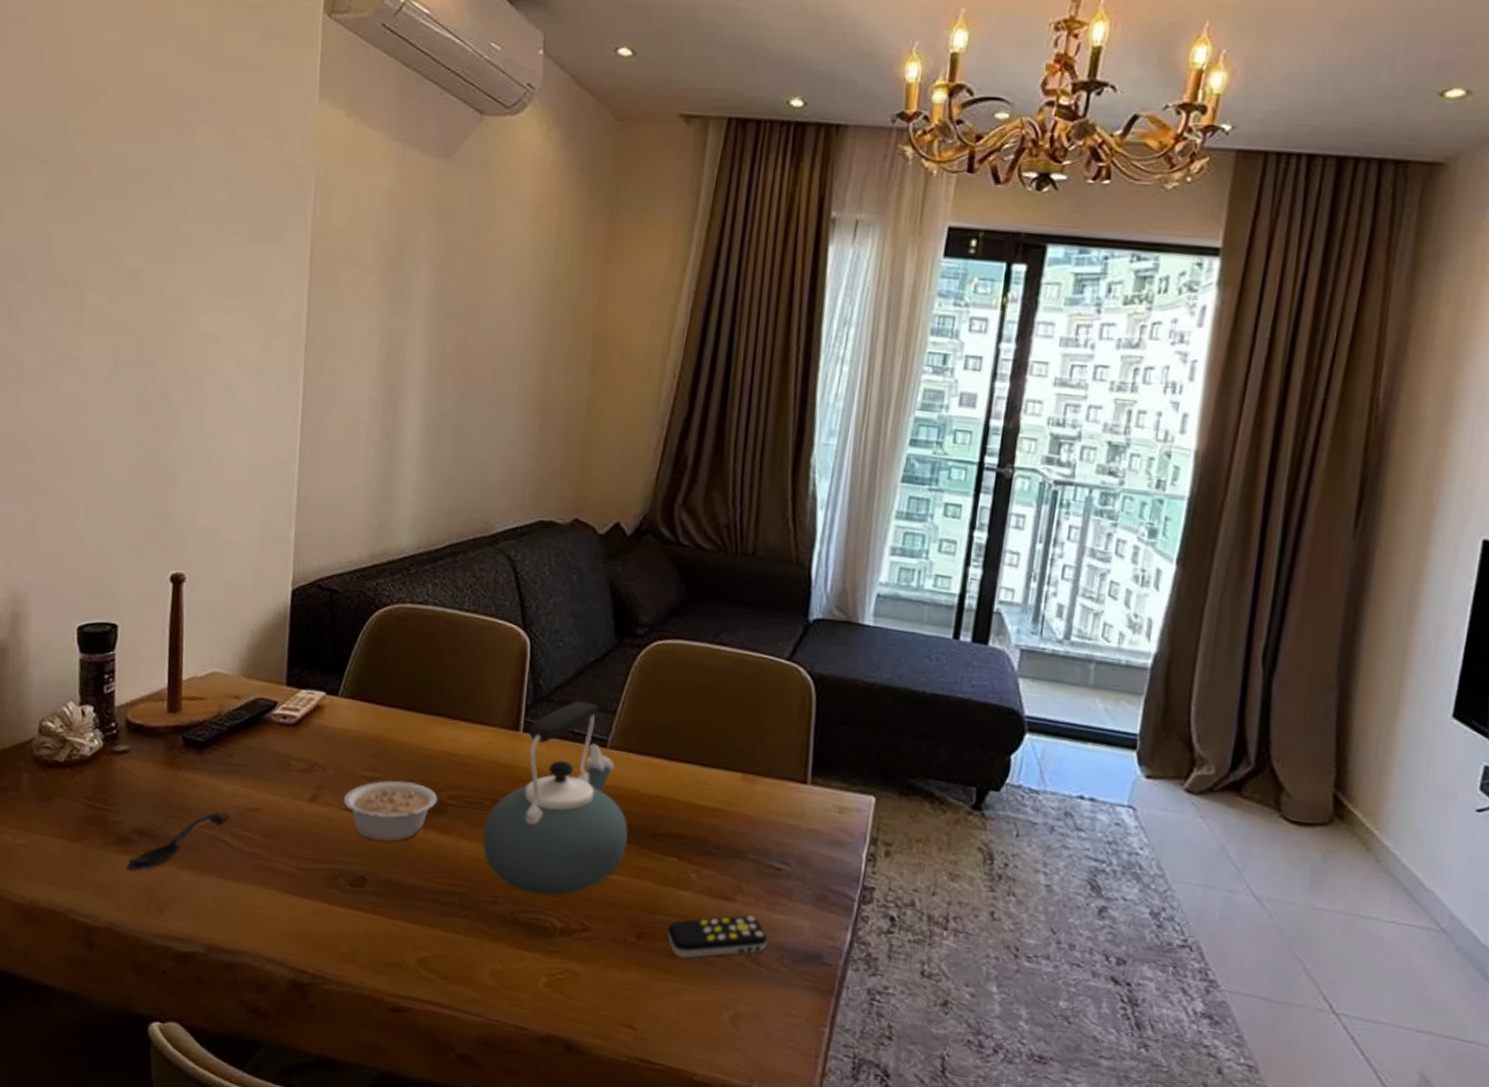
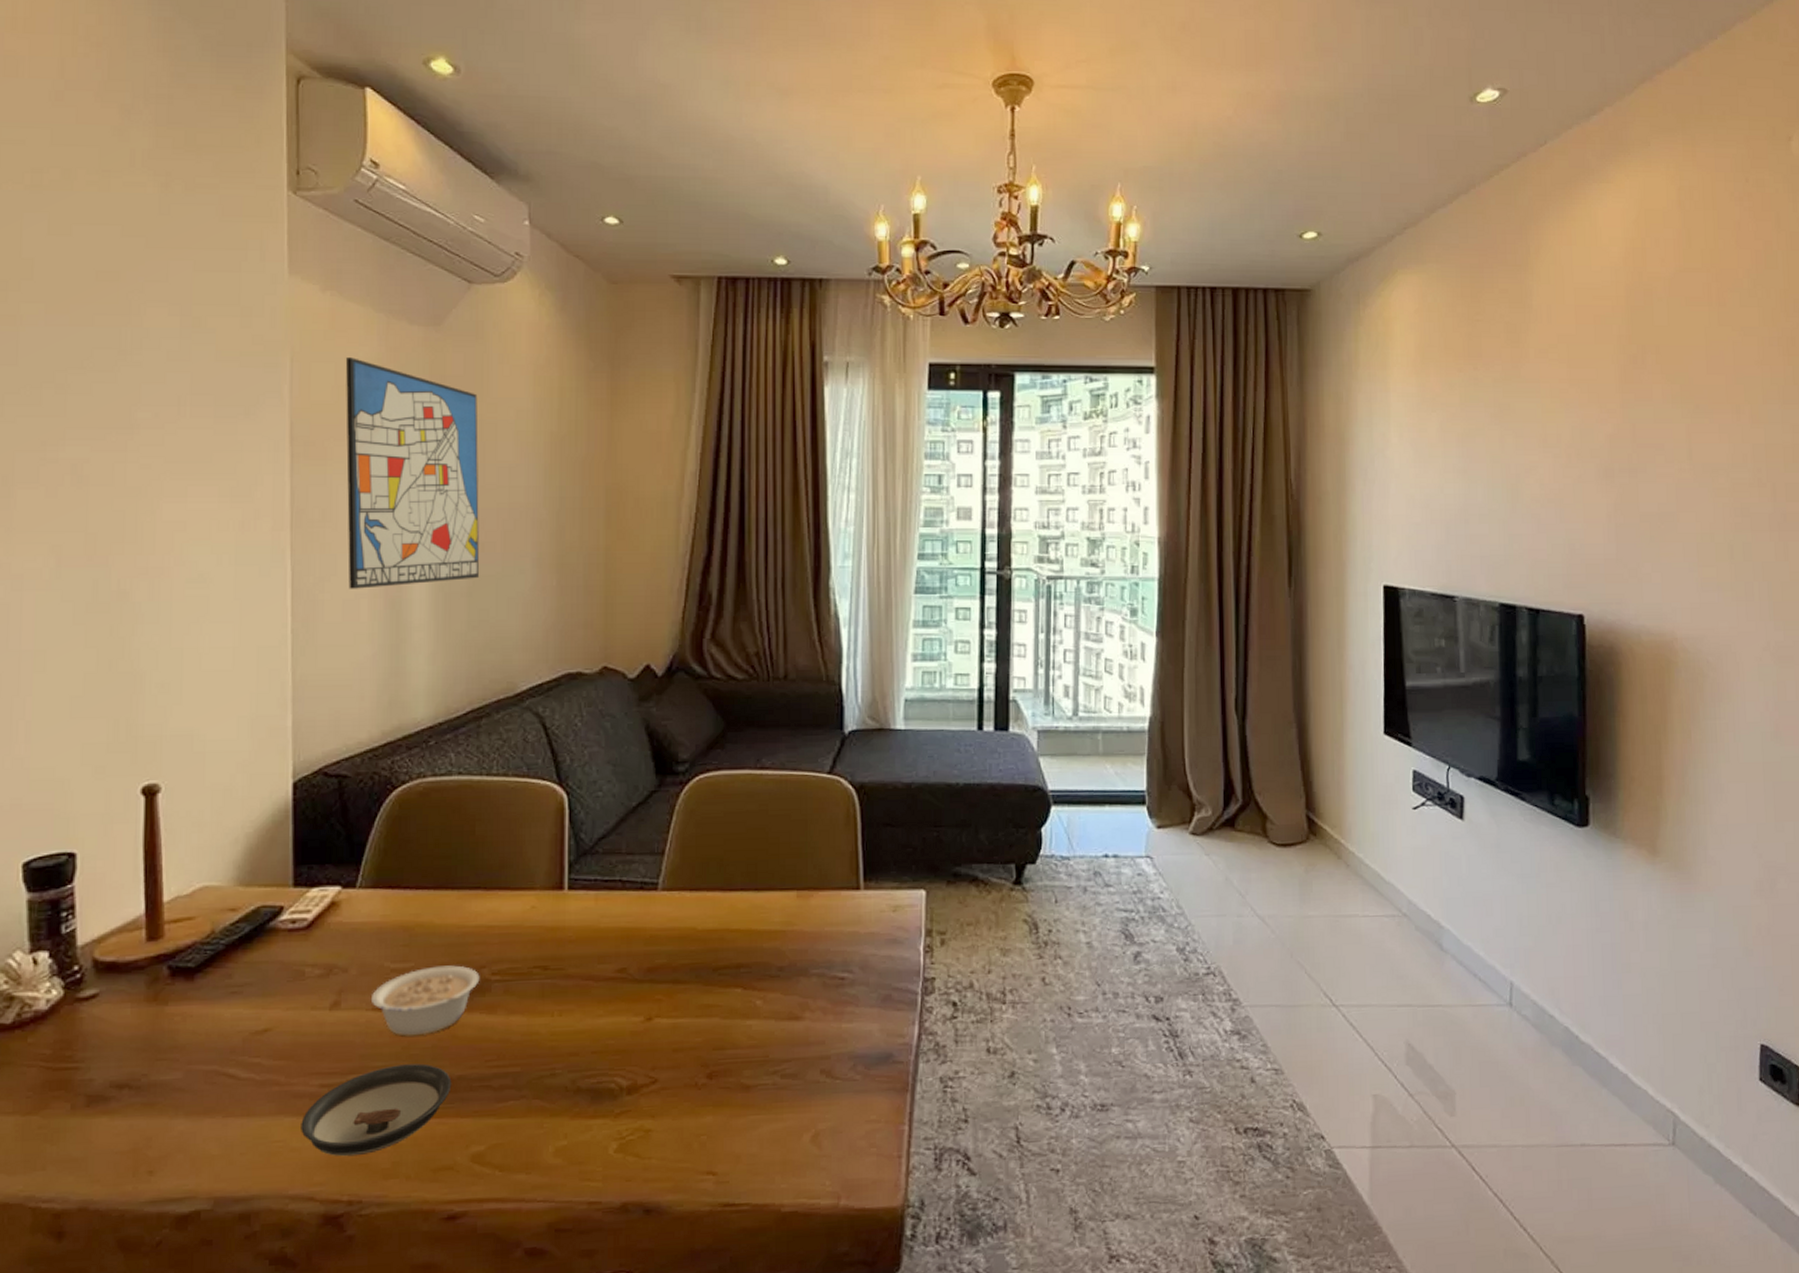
spoon: present [127,811,231,872] -> none [103,1039,234,1135]
saucer: none [279,863,406,937] -> present [301,1063,452,1157]
wall art: none [351,185,480,417] -> present [345,357,480,589]
kettle: present [482,700,628,896] -> none [533,847,688,1057]
remote control: present [666,915,768,959] -> none [738,1030,839,1090]

